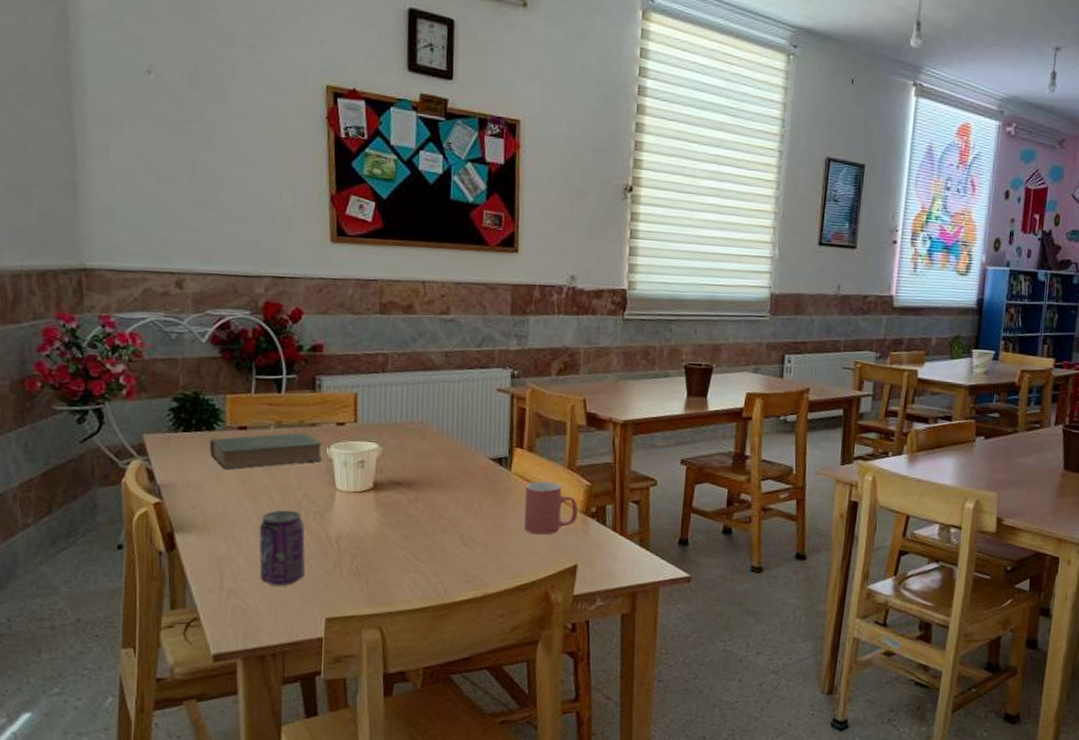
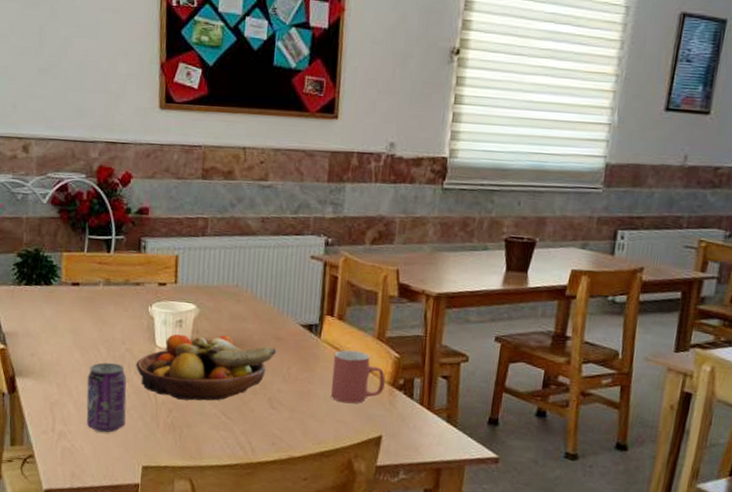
book: present [209,432,323,469] -> none [47,290,146,322]
fruit bowl: none [314,473,466,544] -> present [136,333,276,401]

